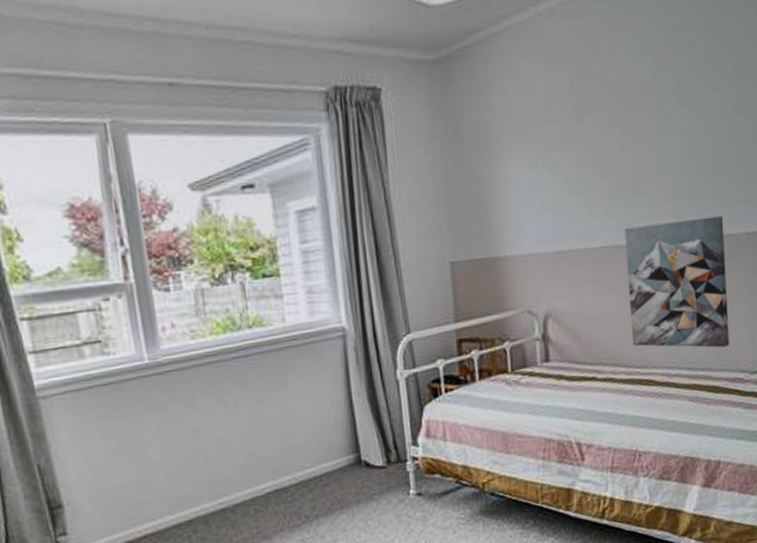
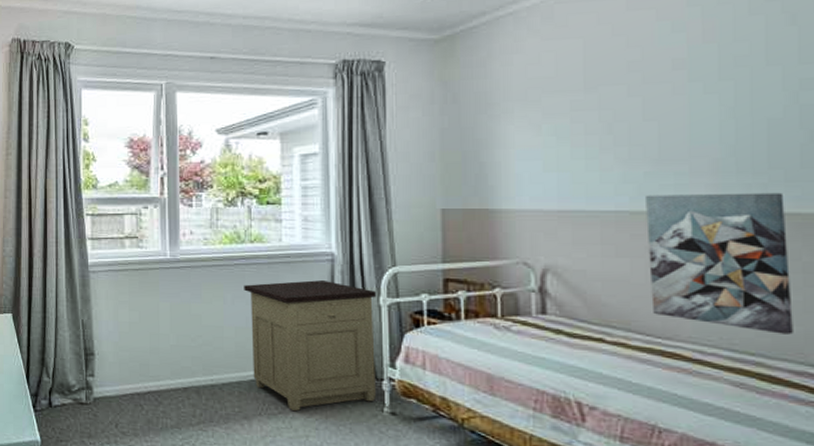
nightstand: none [246,361,401,518] -> present [244,280,376,412]

